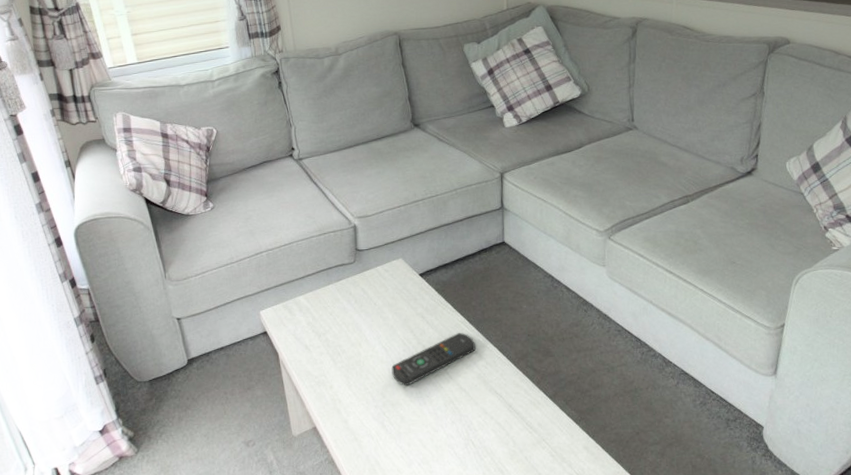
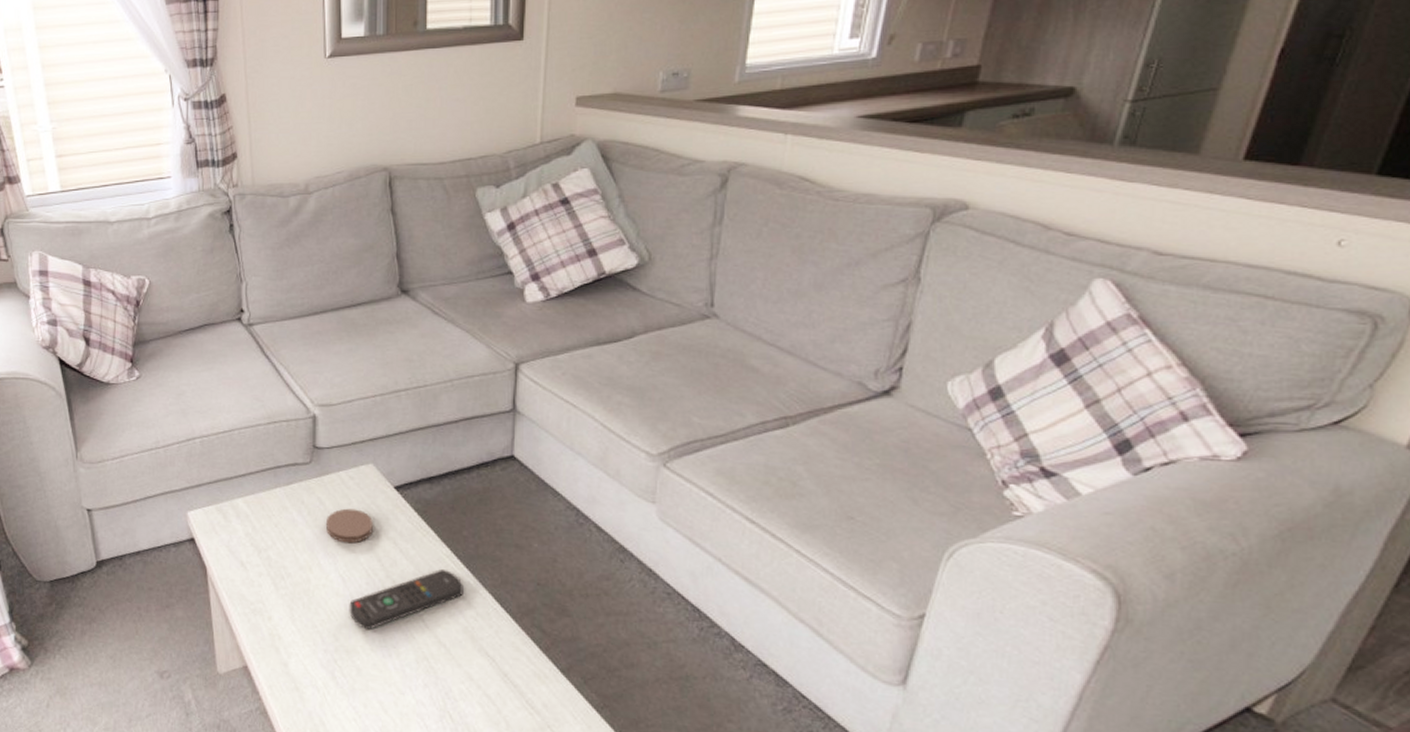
coaster: none [370,294,405,321] -> present [326,508,373,543]

